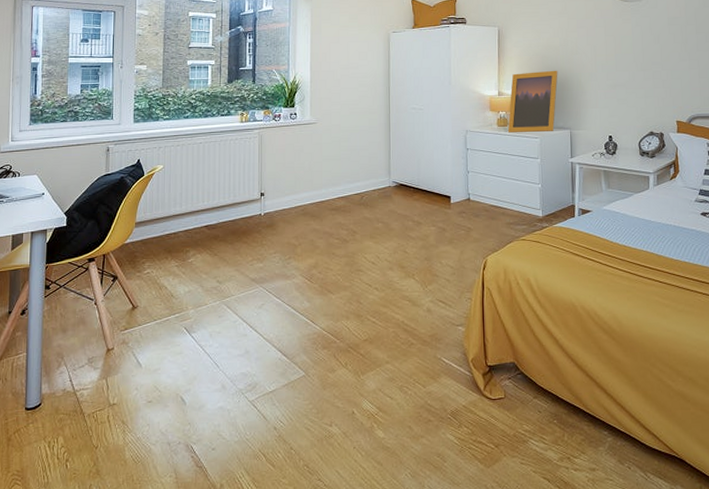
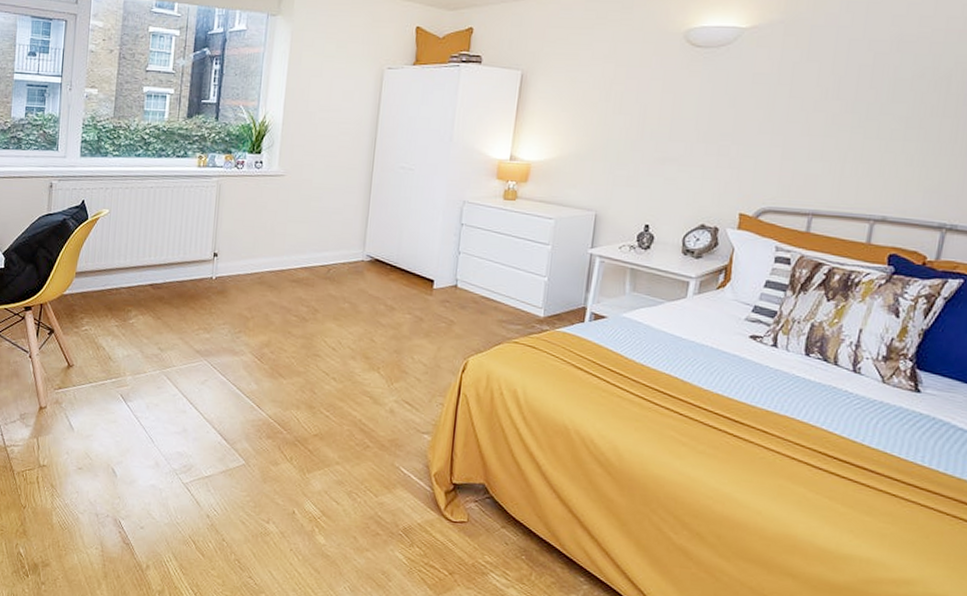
picture frame: present [507,70,558,133] -> none [515,132,592,213]

